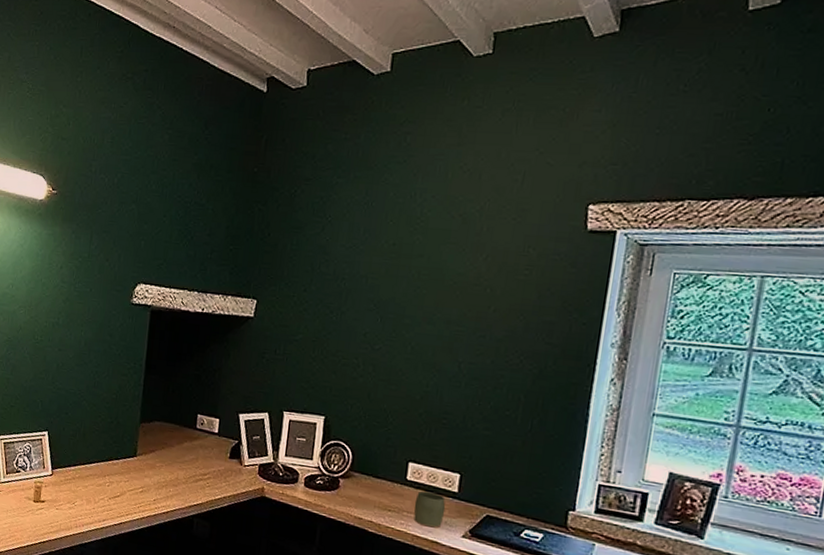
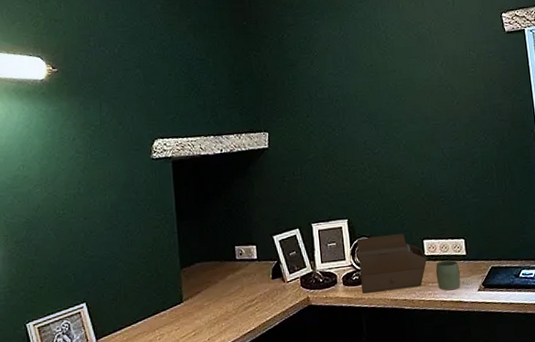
sewing box: none [324,440,409,512] -> present [356,232,427,294]

